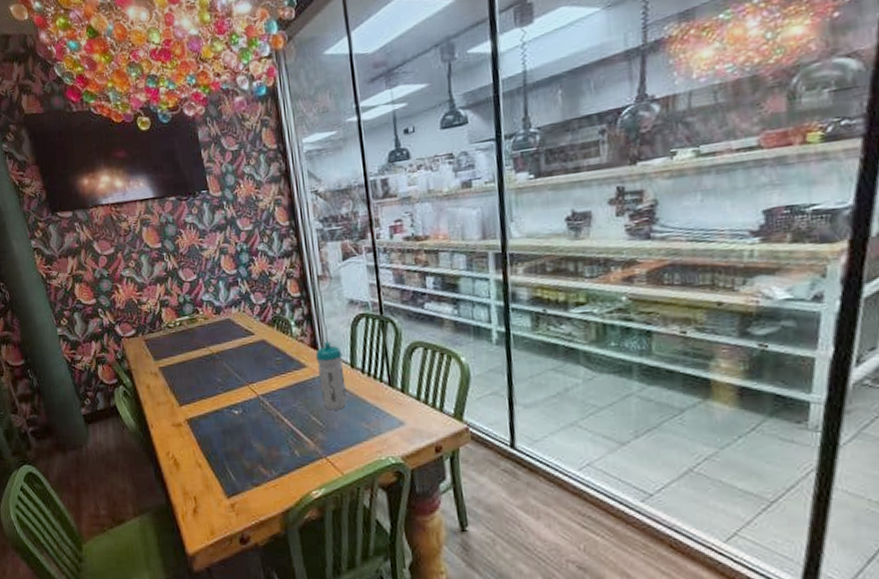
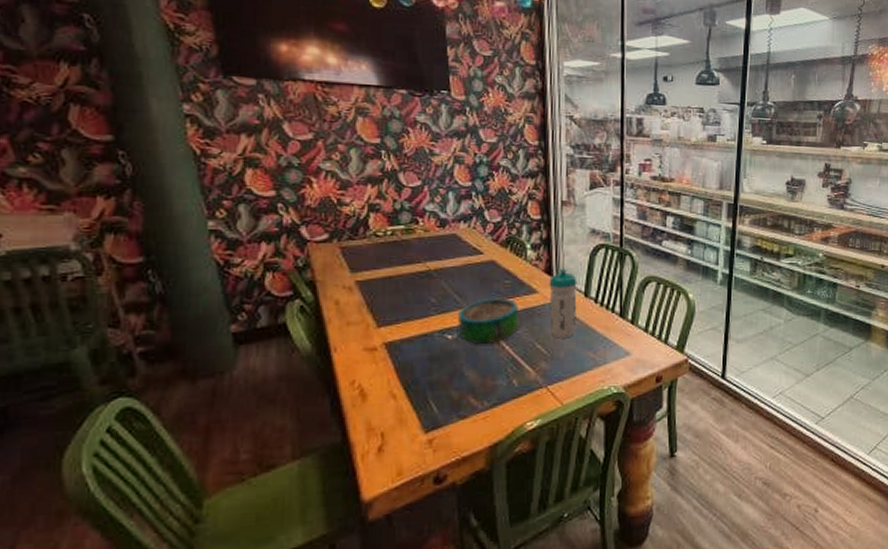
decorative bowl: none [241,374,294,419] -> present [458,297,520,345]

